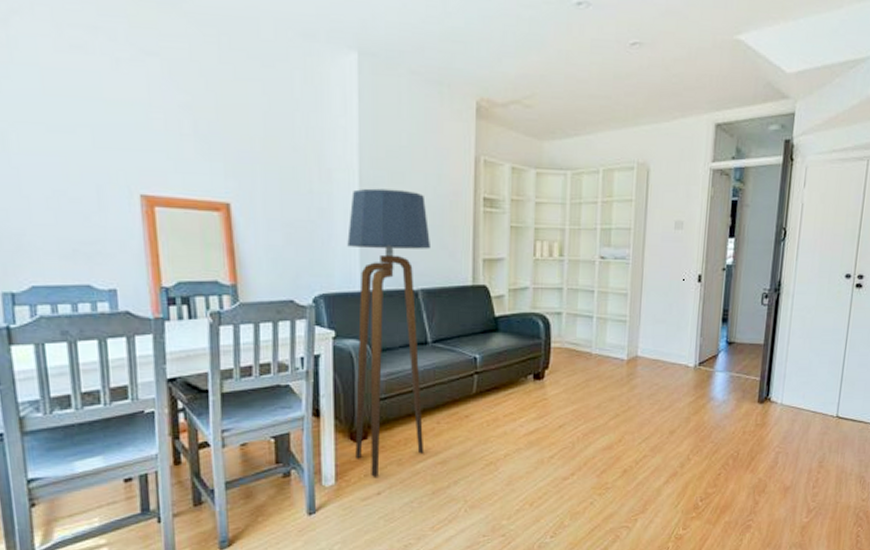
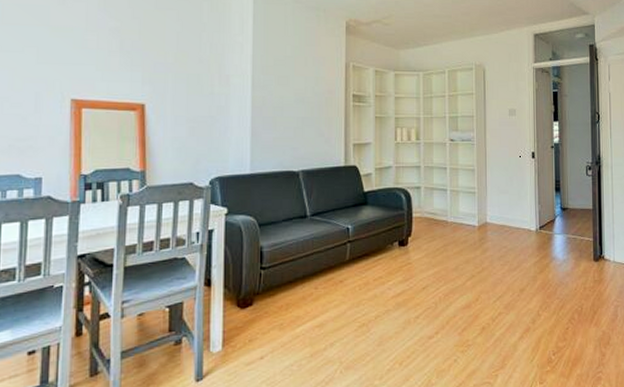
floor lamp: present [347,188,430,477] -> none [240,89,309,342]

